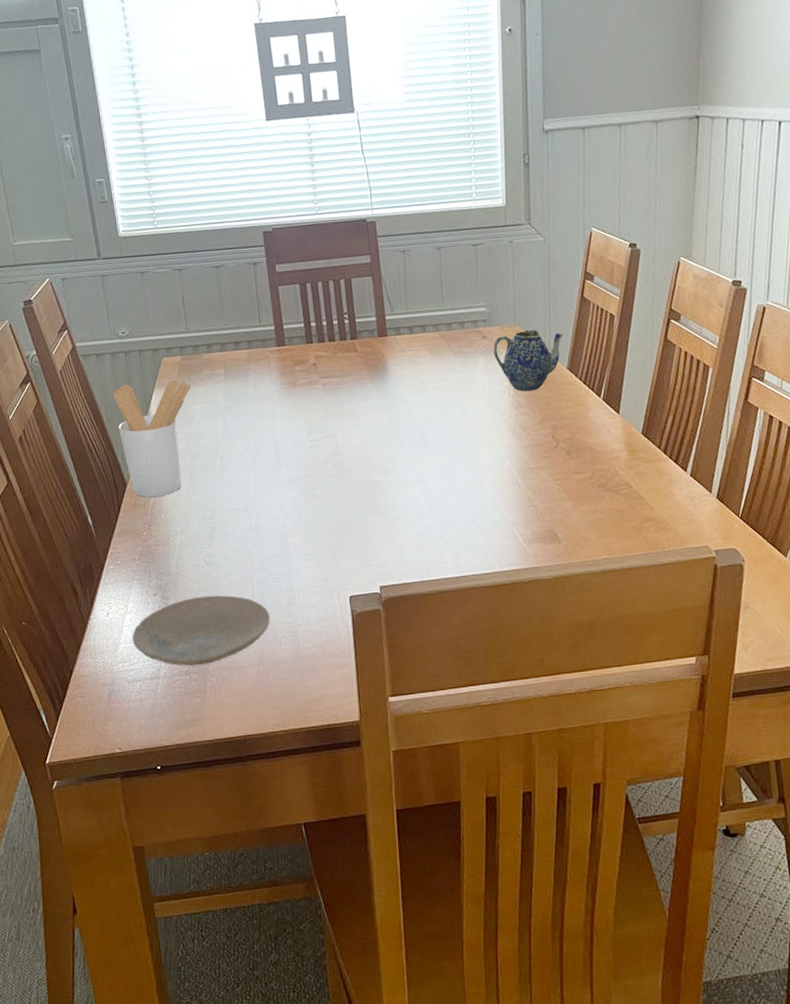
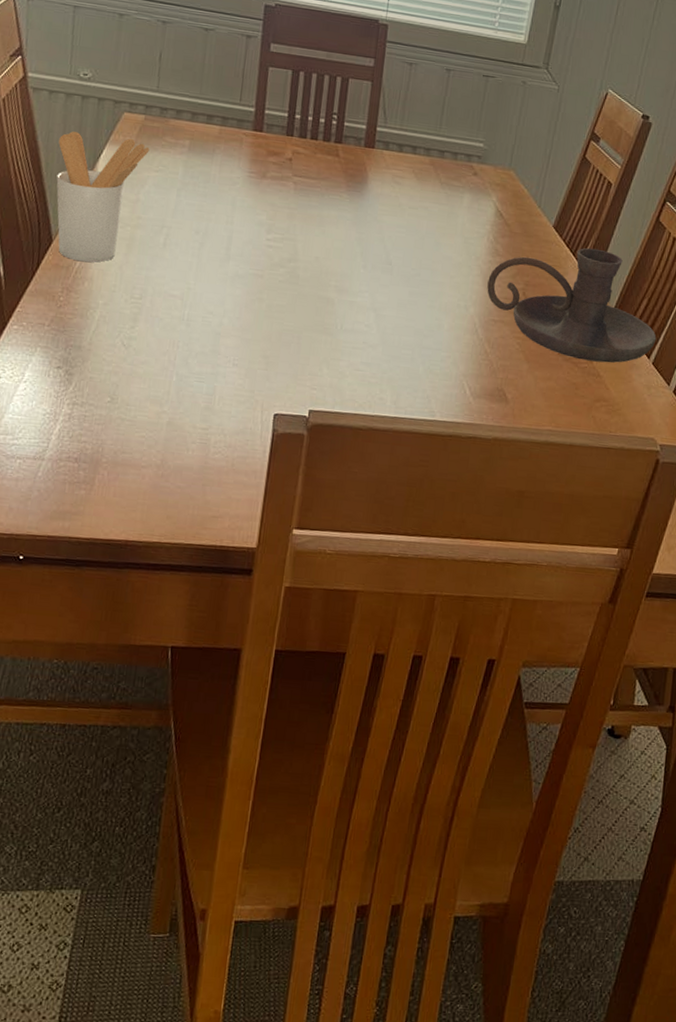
plate: present [132,595,271,666] -> none [21,379,183,455]
teapot: present [493,330,563,392] -> none [481,177,557,242]
candle holder: none [517,379,689,487] -> present [487,248,657,363]

